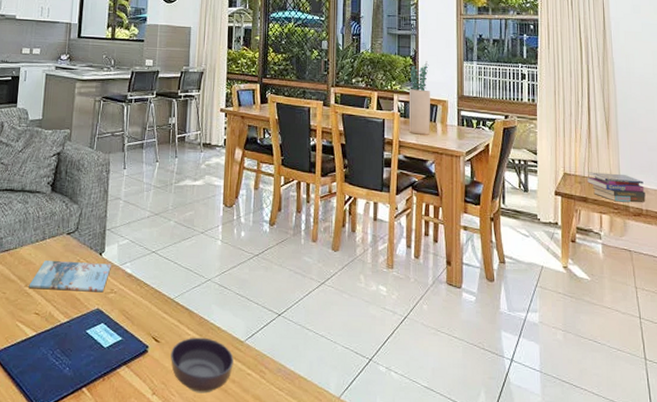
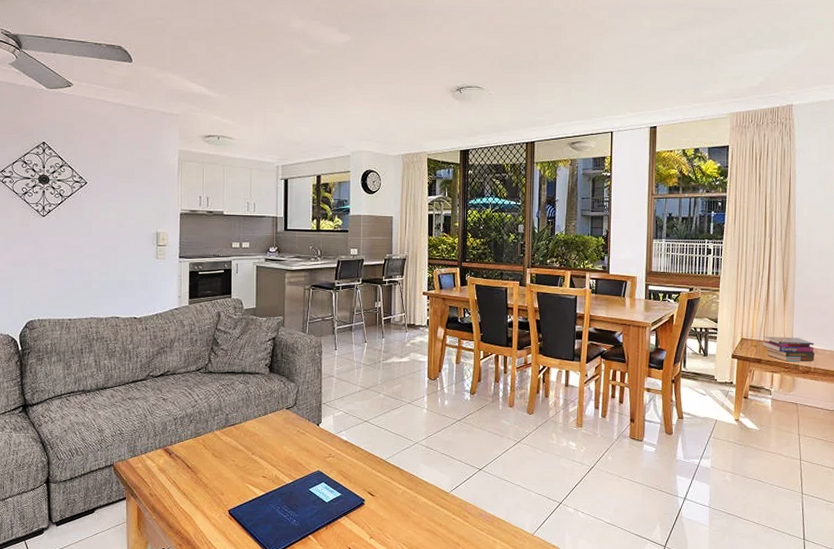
magazine: present [29,261,111,293] -> none [255,432,328,457]
bowl: present [171,337,234,394] -> none [385,491,440,536]
vase: present [408,61,430,135] -> none [599,240,620,309]

